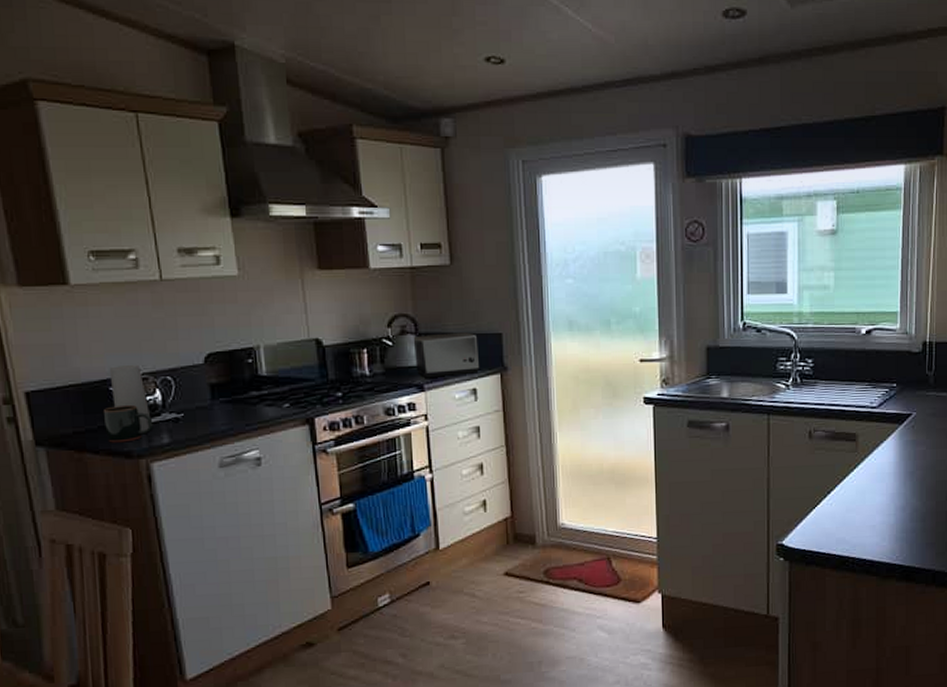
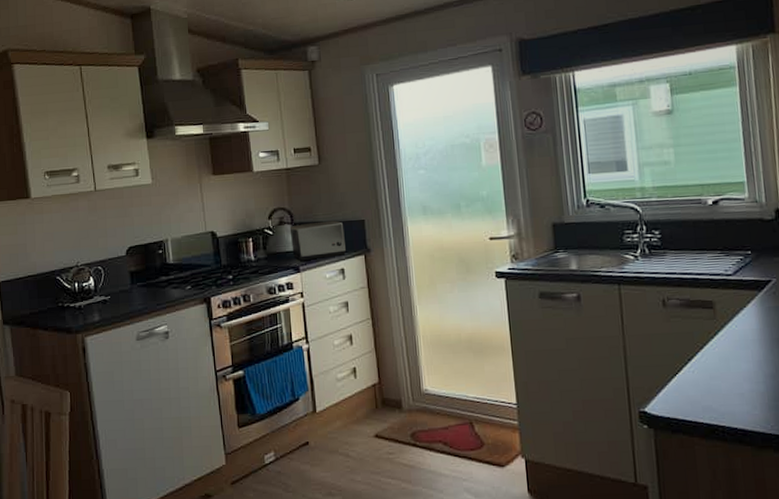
mug: present [102,405,154,443] -> none [51,290,88,321]
canister: present [109,365,150,432] -> none [56,258,85,312]

